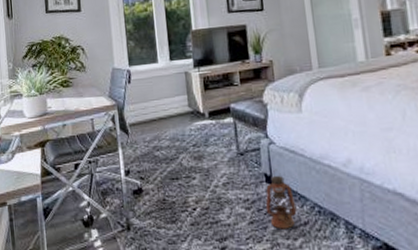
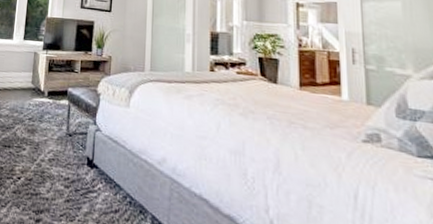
lantern: present [265,169,297,229] -> none [82,154,111,214]

